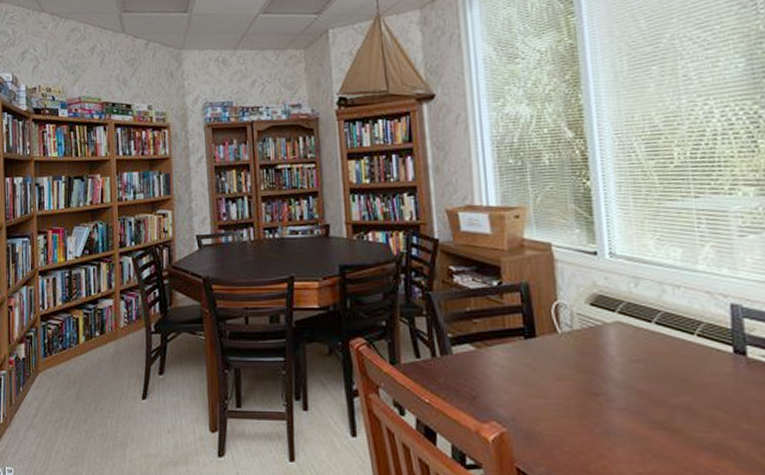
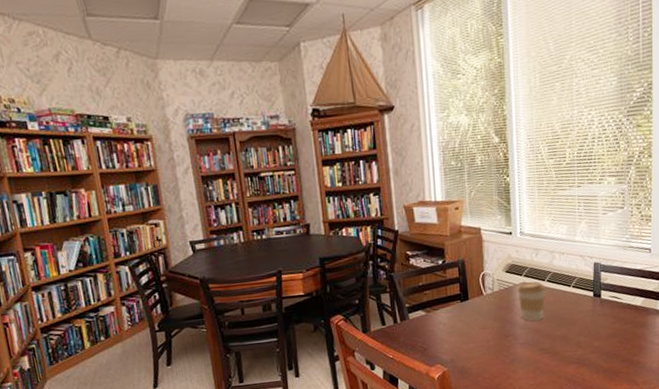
coffee cup: none [607,321,654,378] -> present [516,281,546,321]

